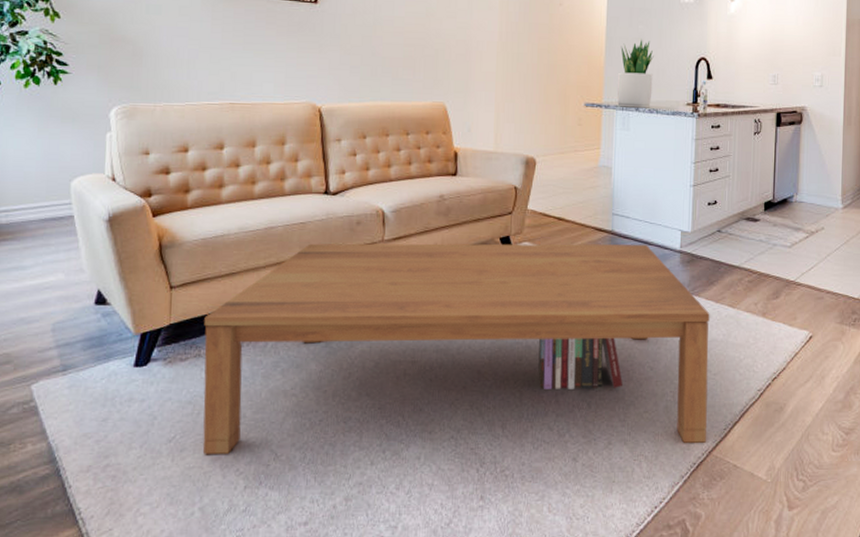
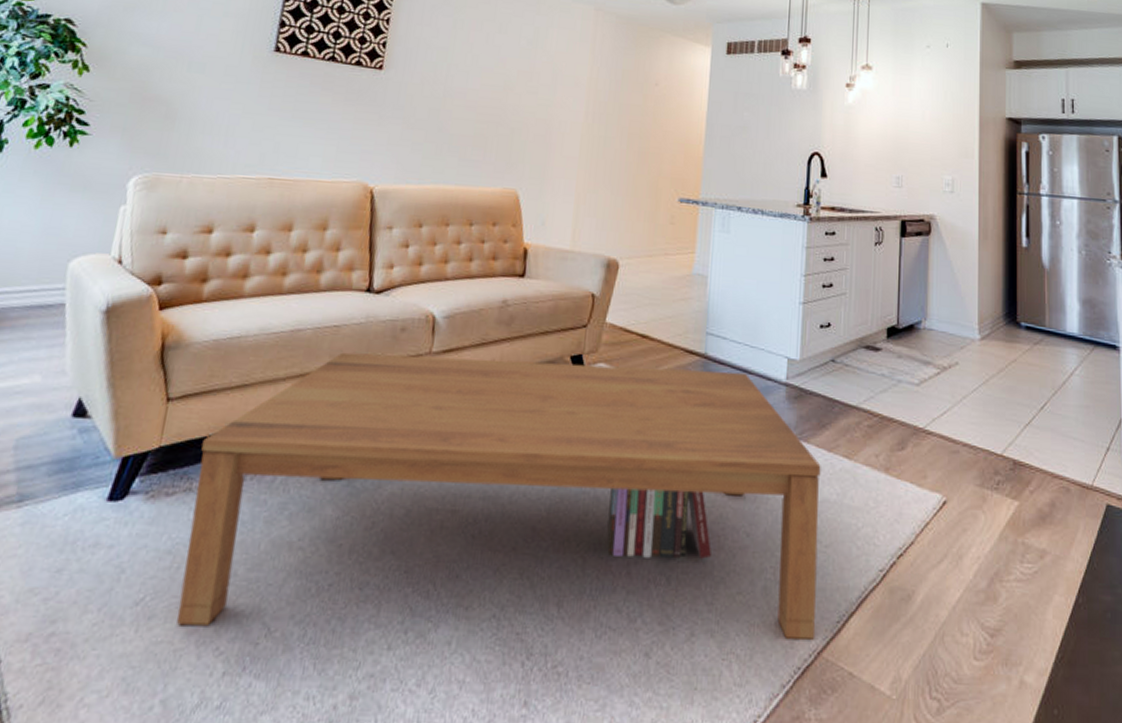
planter: present [617,39,654,108] -> none [716,128,760,208]

